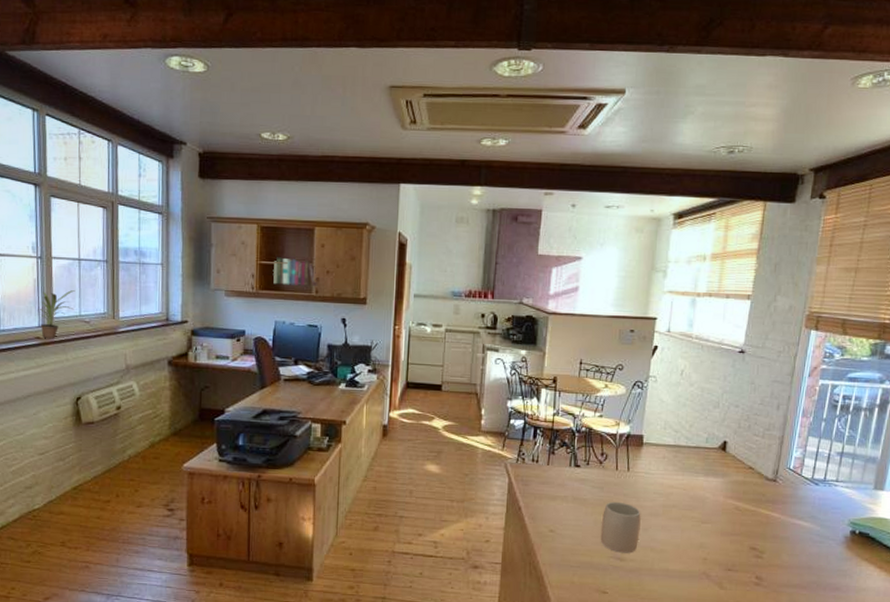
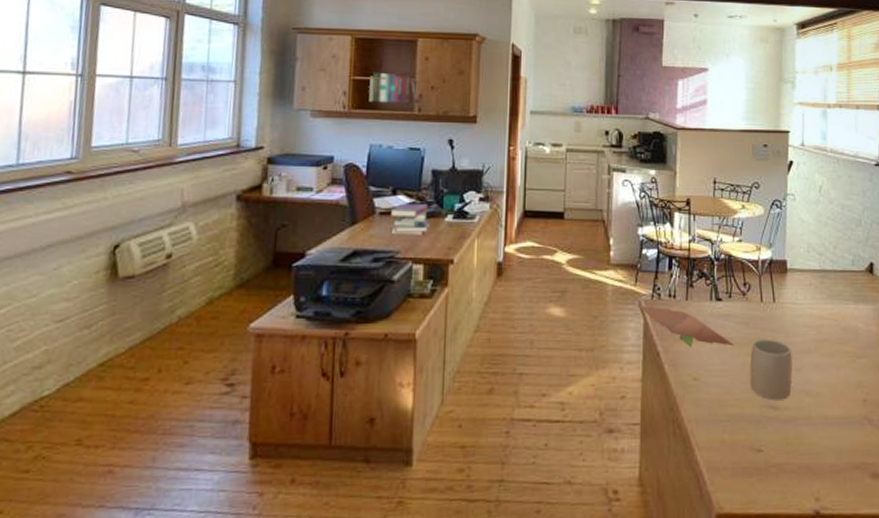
potted plant: present [38,290,75,339] -> none [72,113,123,174]
books: none [294,372,326,400] -> present [391,203,429,235]
papers: none [505,467,589,506] -> present [639,306,735,348]

